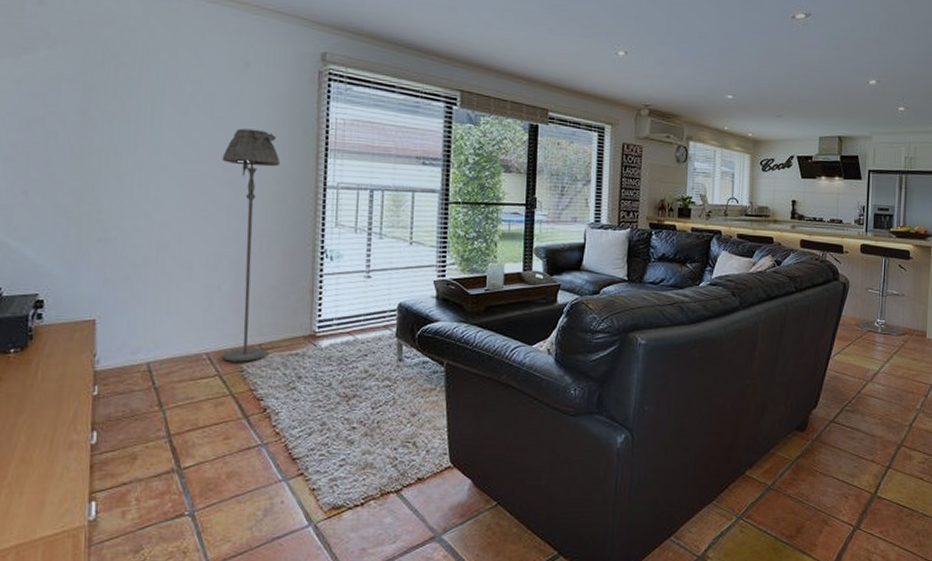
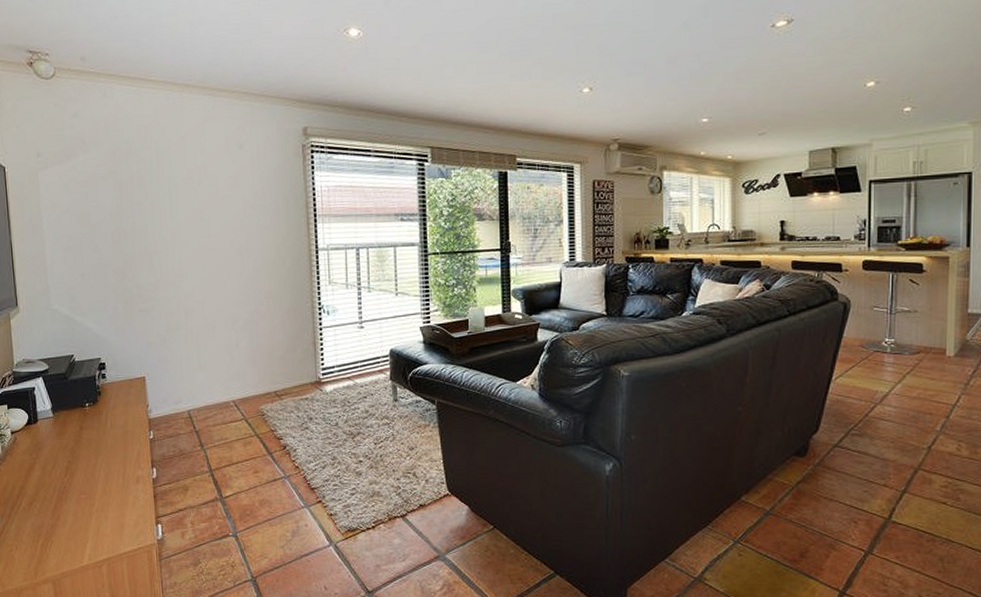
floor lamp: present [221,128,281,362] -> none [229,203,283,407]

